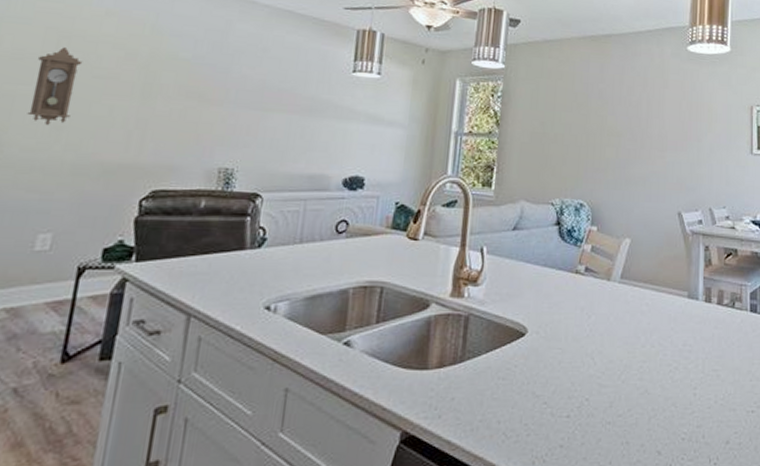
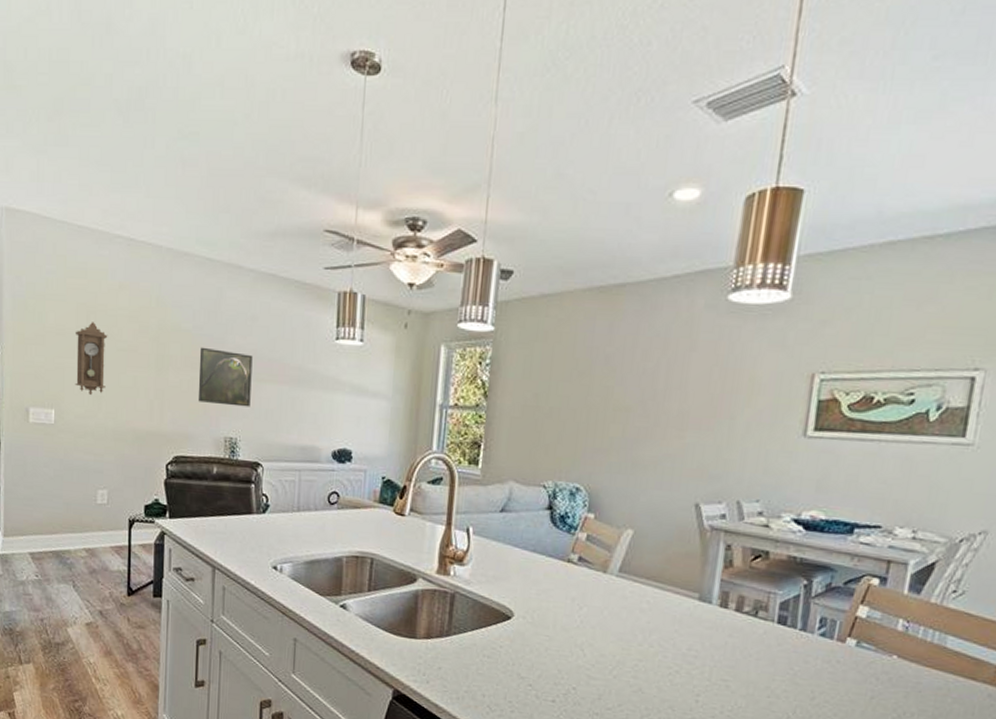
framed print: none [190,76,261,137] -> present [198,347,253,407]

